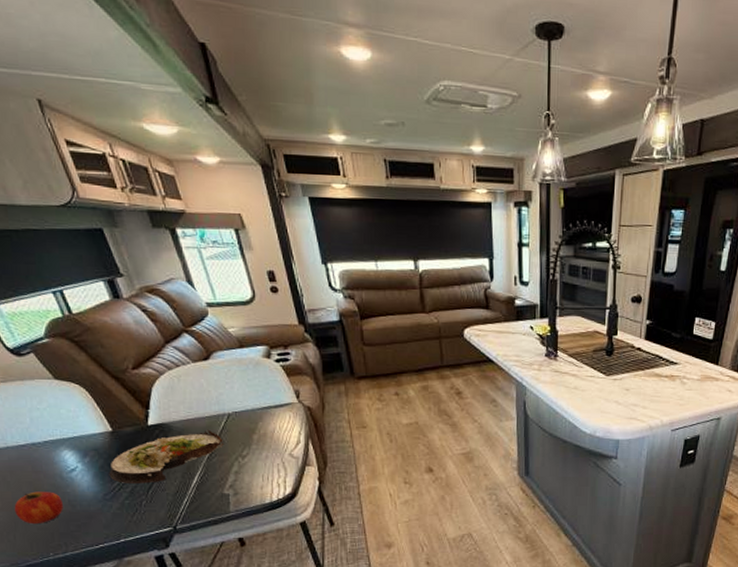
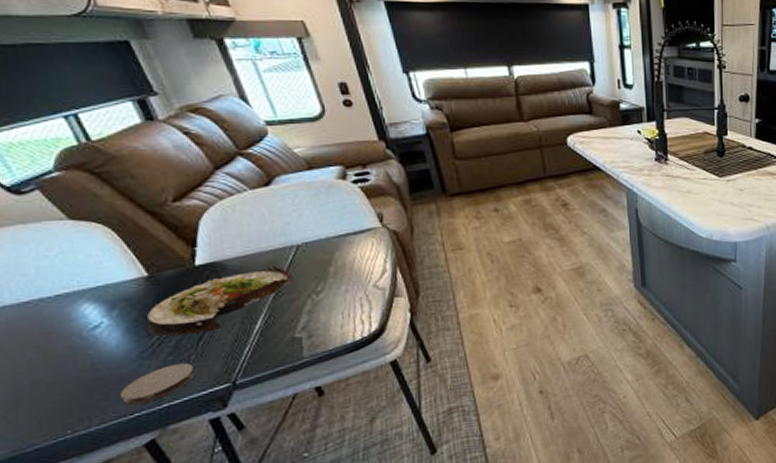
fruit: present [14,491,63,525] -> none [15,355,84,398]
coaster: none [89,506,145,537] -> present [120,363,195,405]

